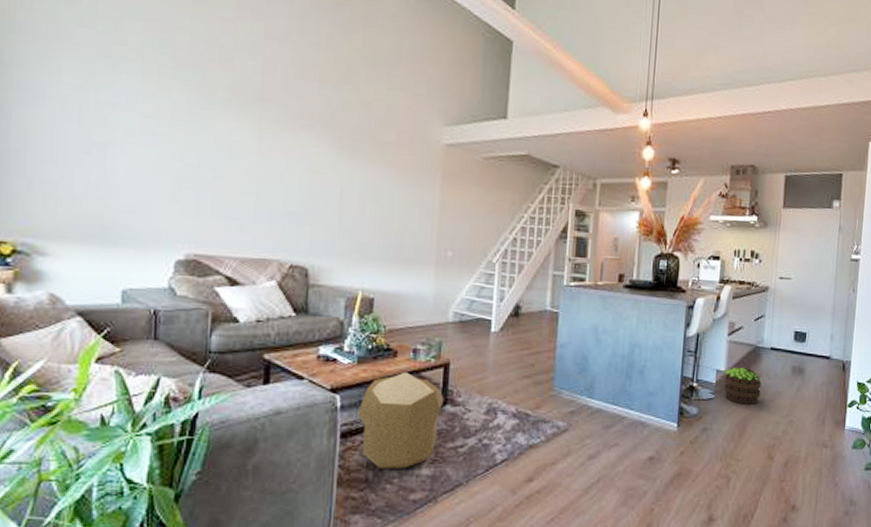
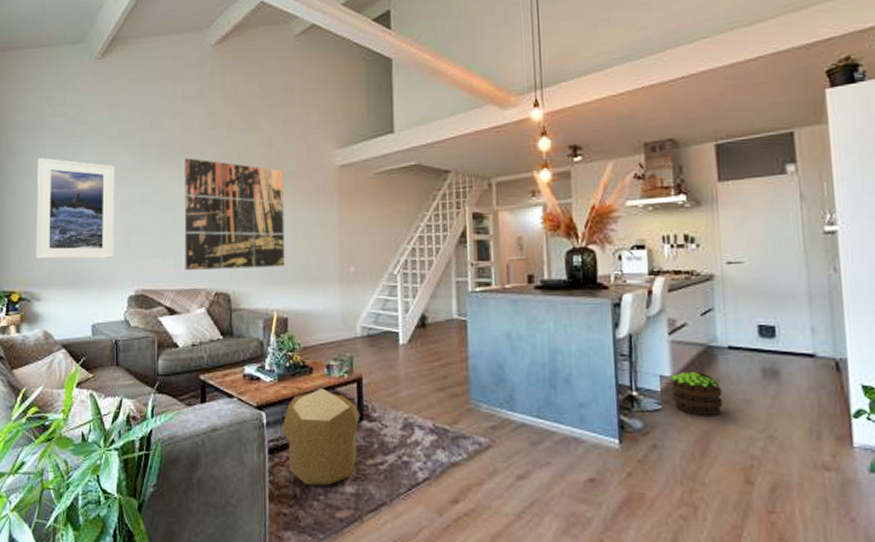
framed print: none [41,76,165,213] -> present [36,158,115,259]
wall art: none [253,108,382,244] -> present [184,158,285,270]

